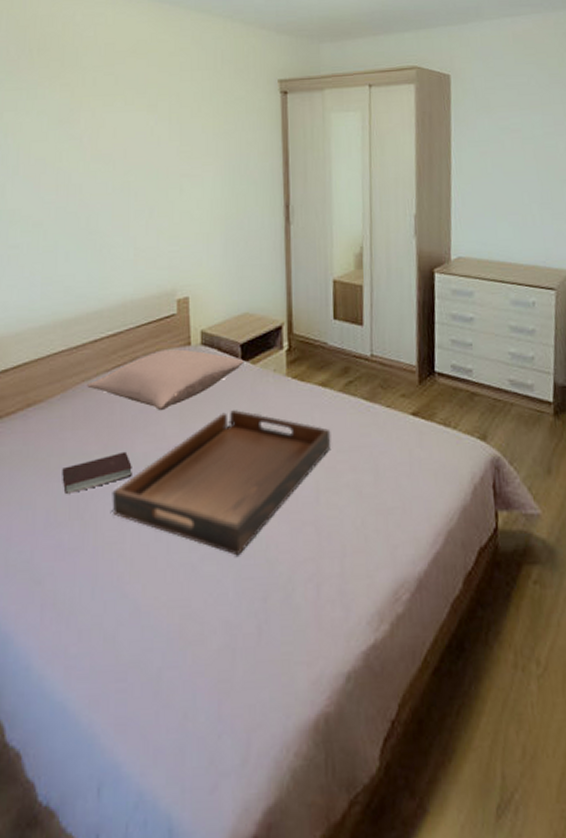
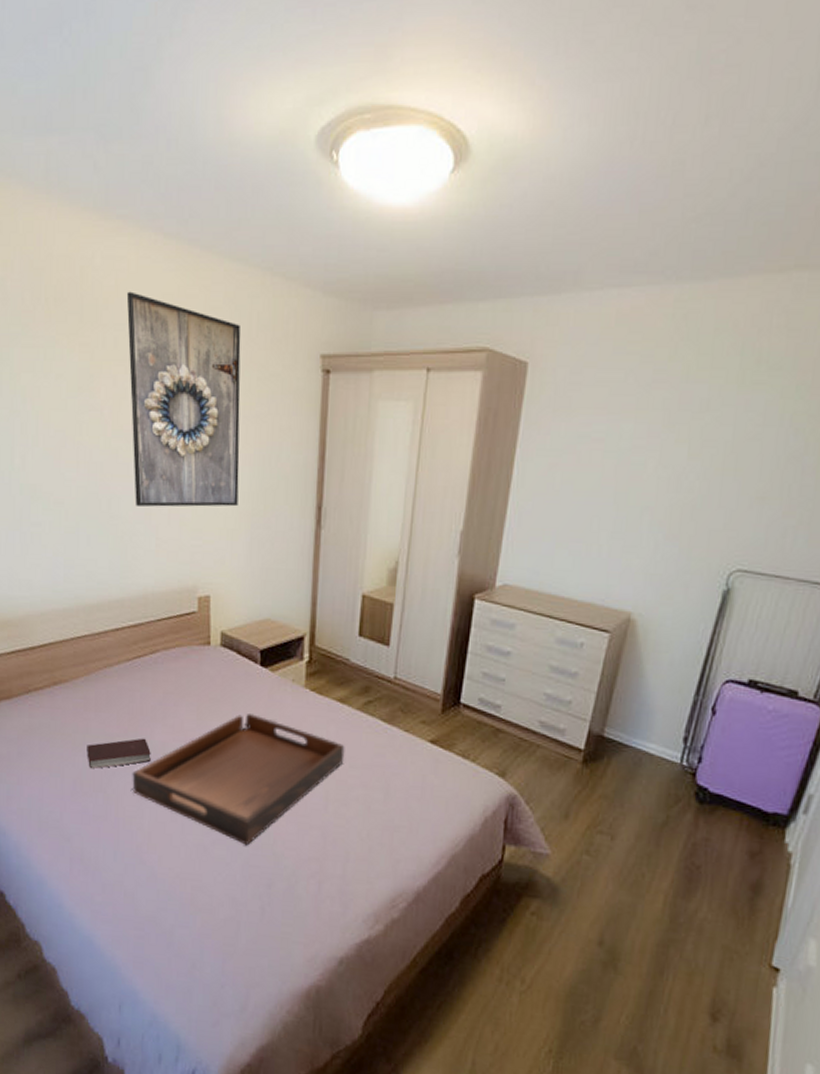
pillow: present [87,349,244,411] -> none [109,646,263,706]
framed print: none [104,40,212,220] -> present [126,291,241,507]

